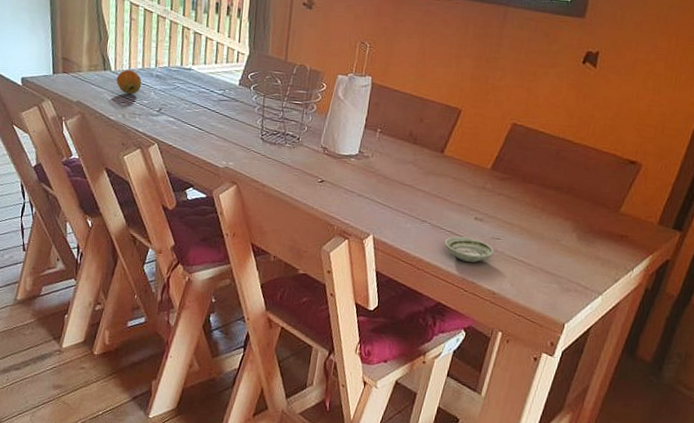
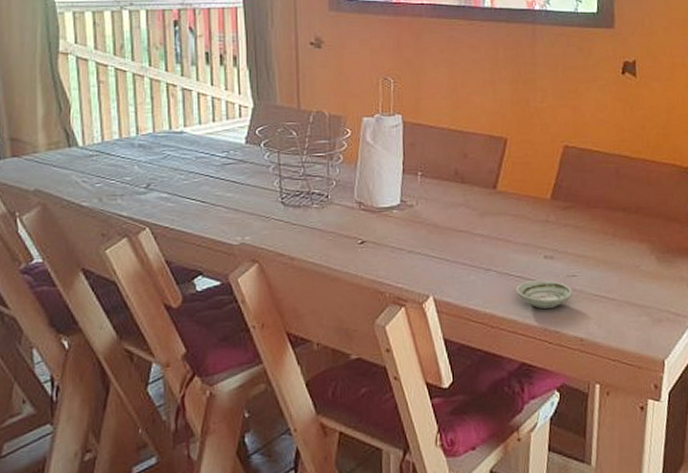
fruit: present [116,69,142,95] -> none [86,142,121,173]

